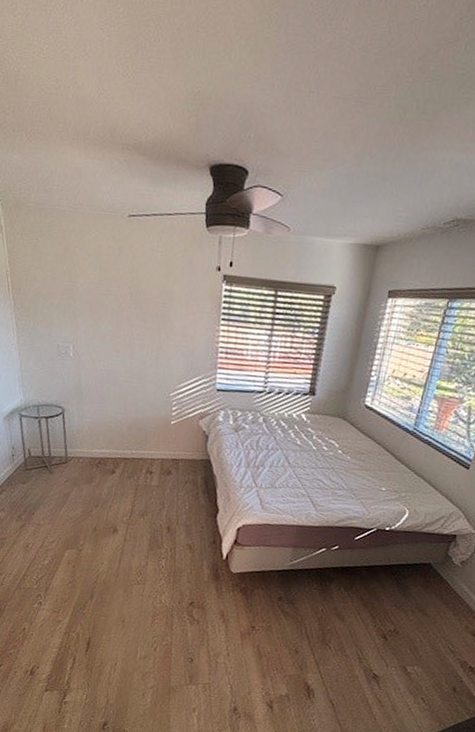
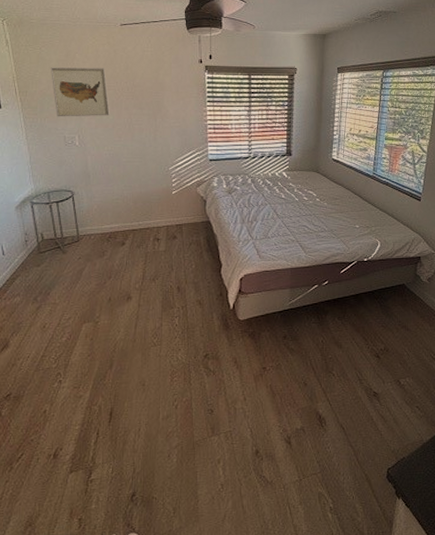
wall art: none [47,262,109,326] -> present [51,67,110,117]

